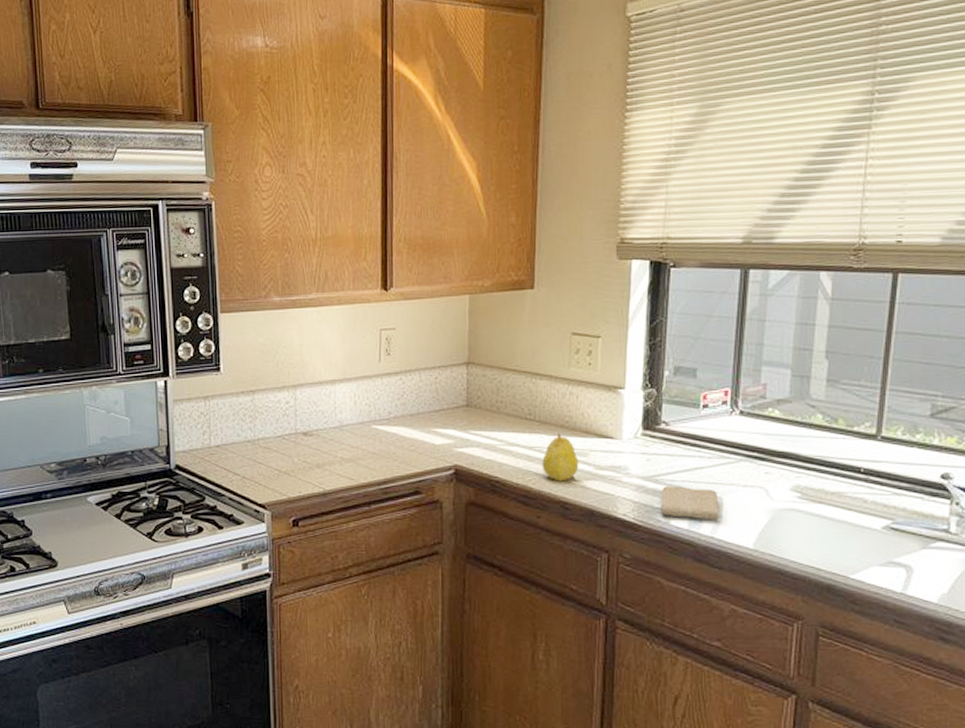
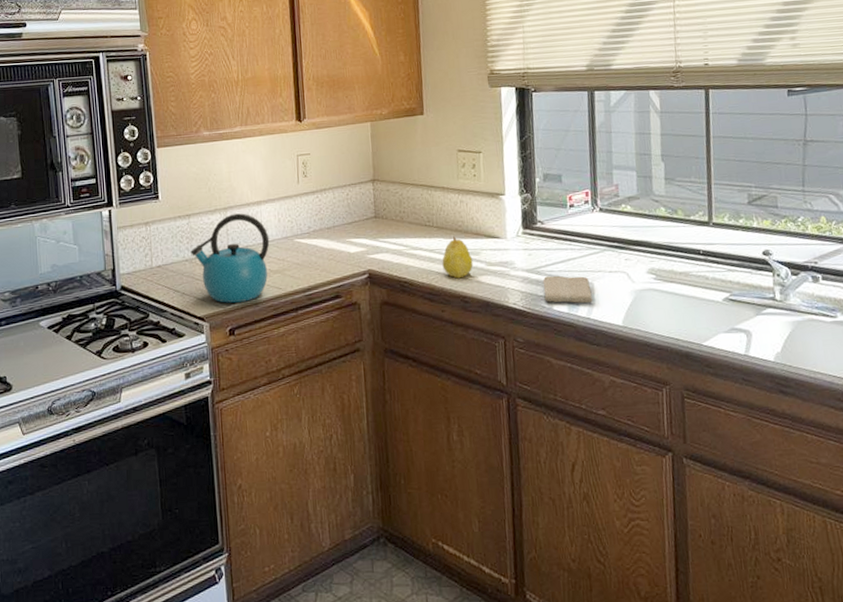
kettle: none [253,392,343,491] -> present [190,213,270,303]

